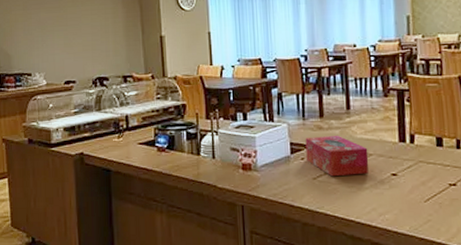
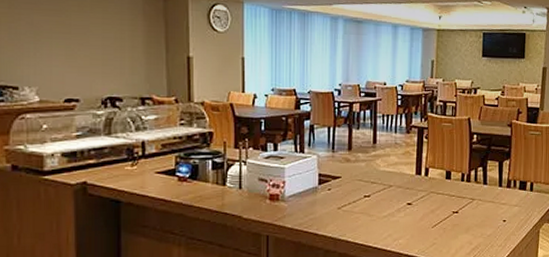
tissue box: present [305,136,369,177] -> none [333,168,389,206]

